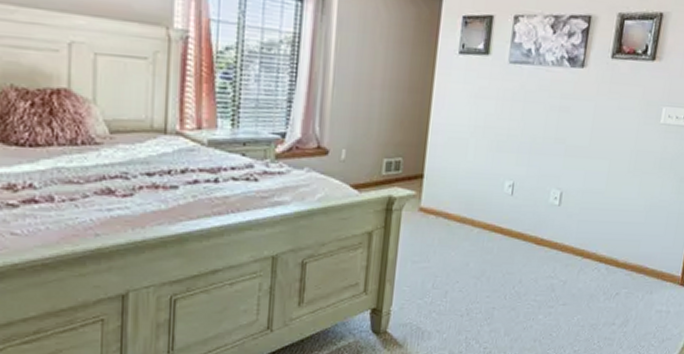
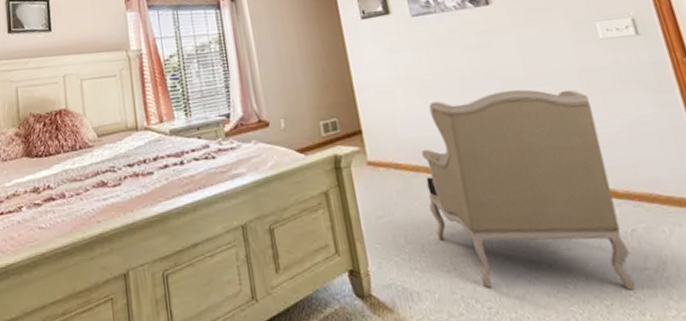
armchair: none [461,157,630,340] -> present [422,89,636,290]

